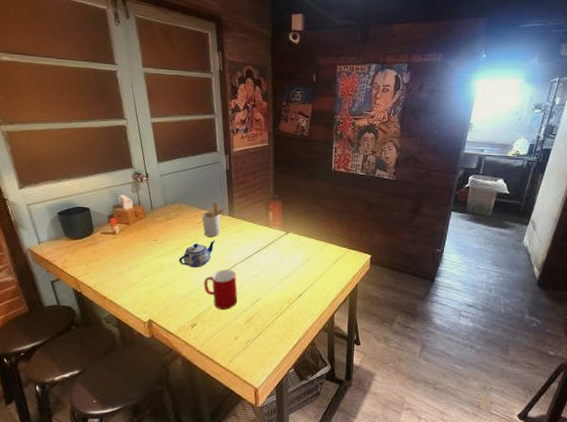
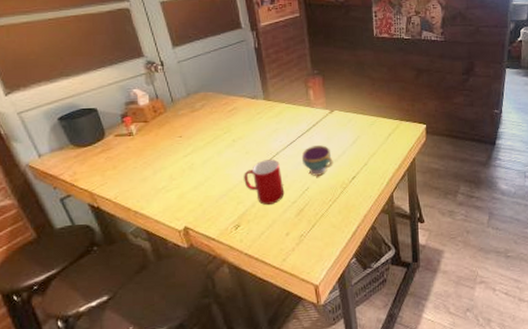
teapot: present [179,240,215,268] -> none [211,129,251,162]
utensil holder: present [201,201,227,237] -> none [232,84,260,126]
teacup: none [256,262,284,290] -> present [301,145,333,176]

